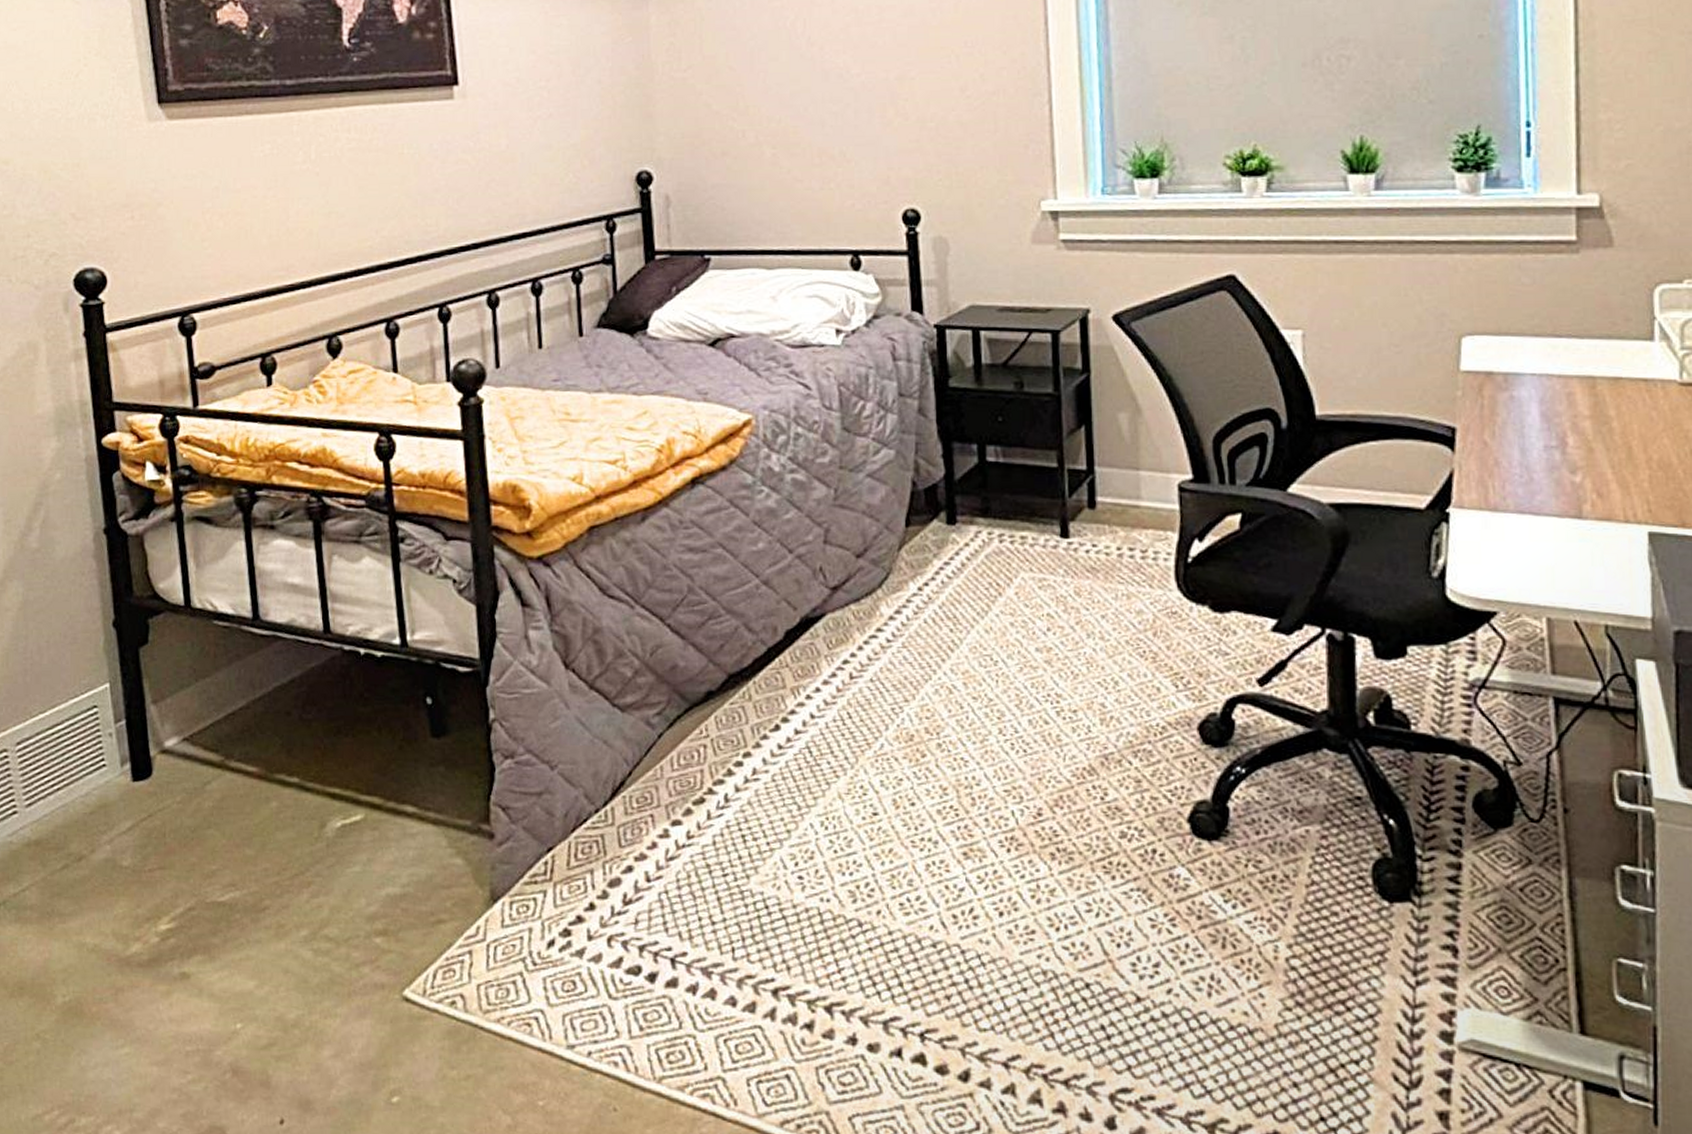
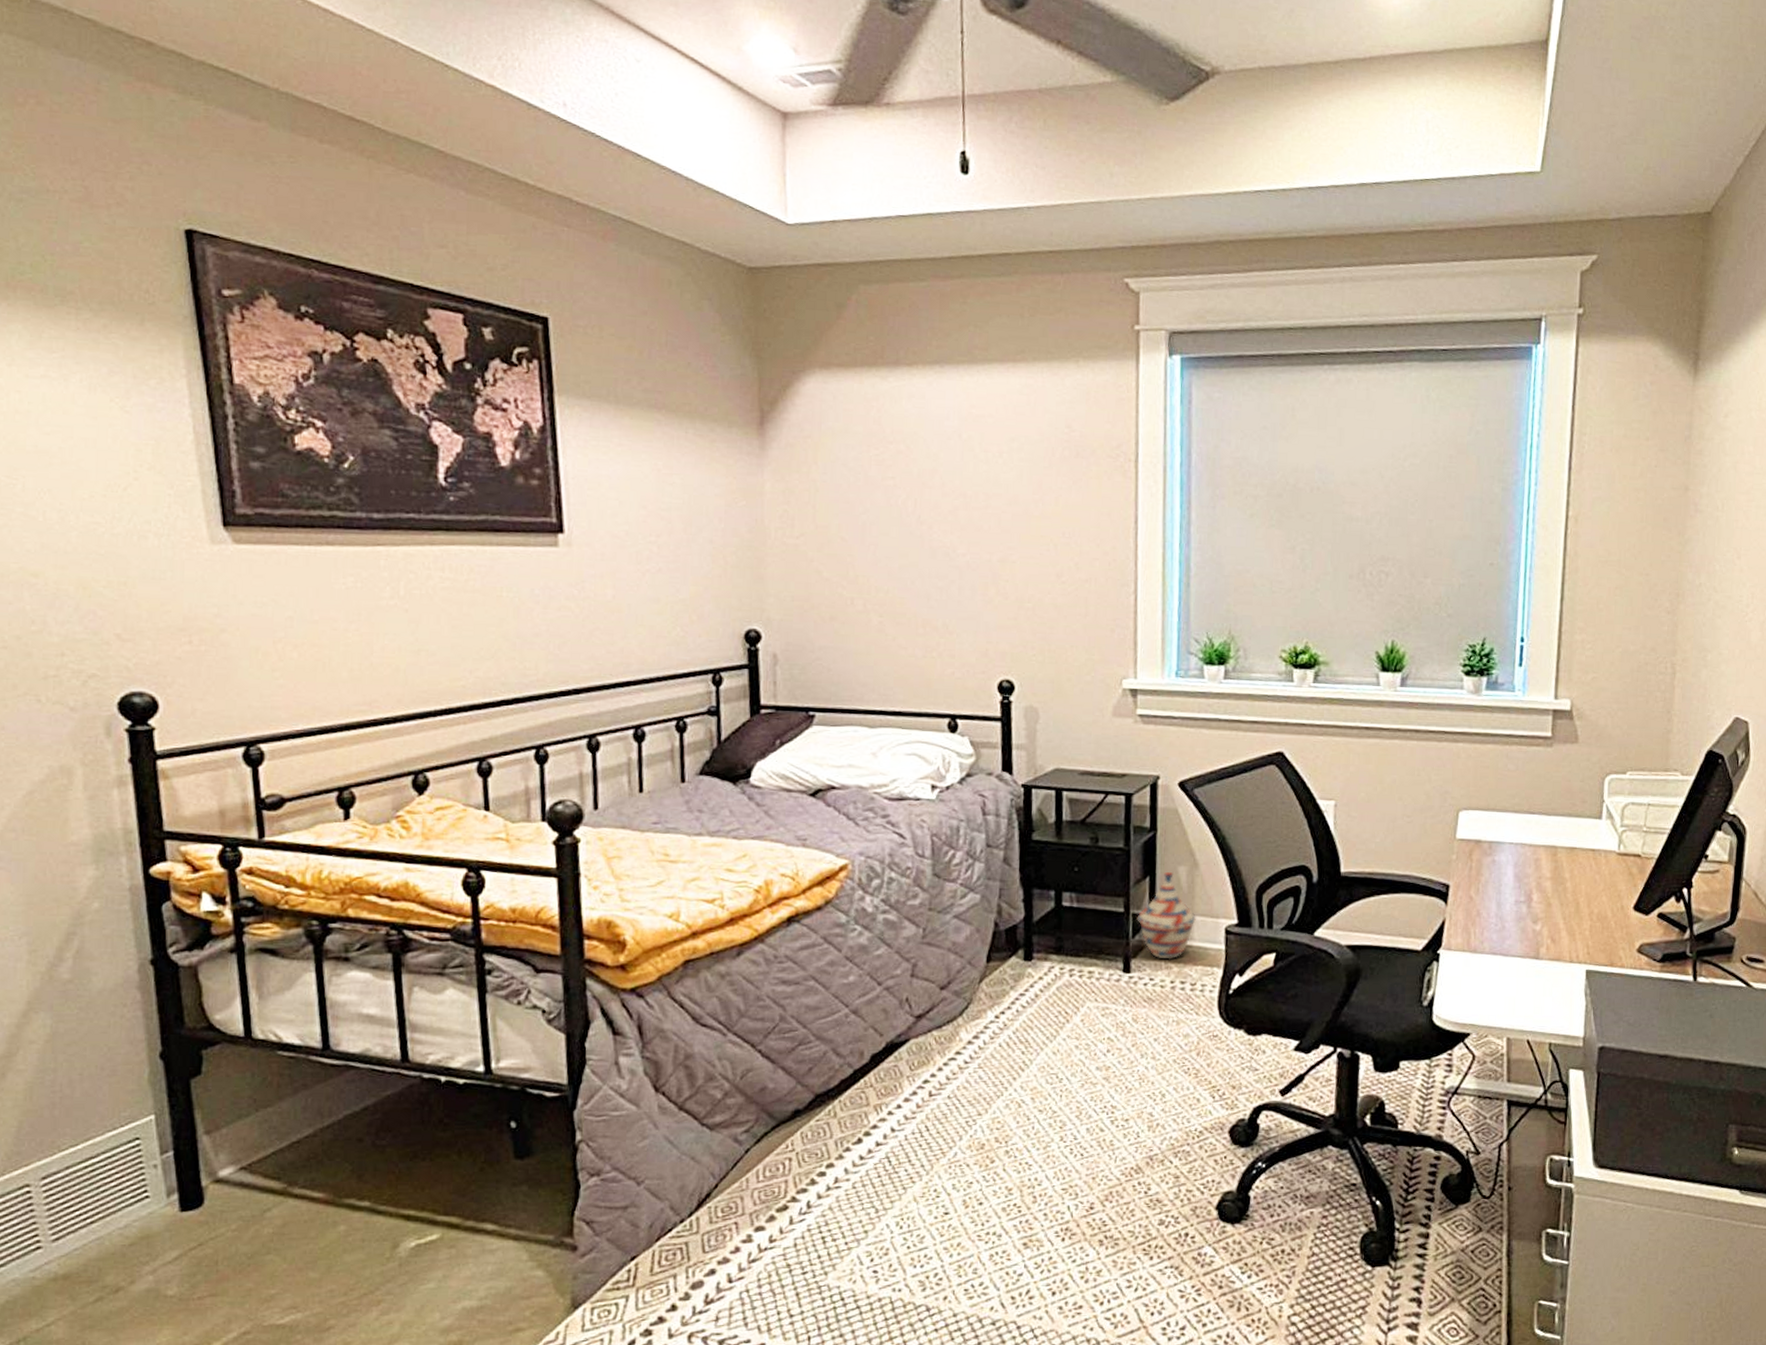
woven basket: none [1073,420,1144,522] -> present [1136,872,1197,960]

